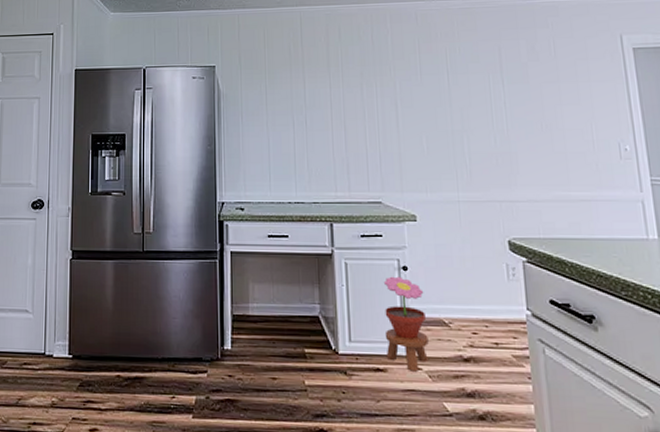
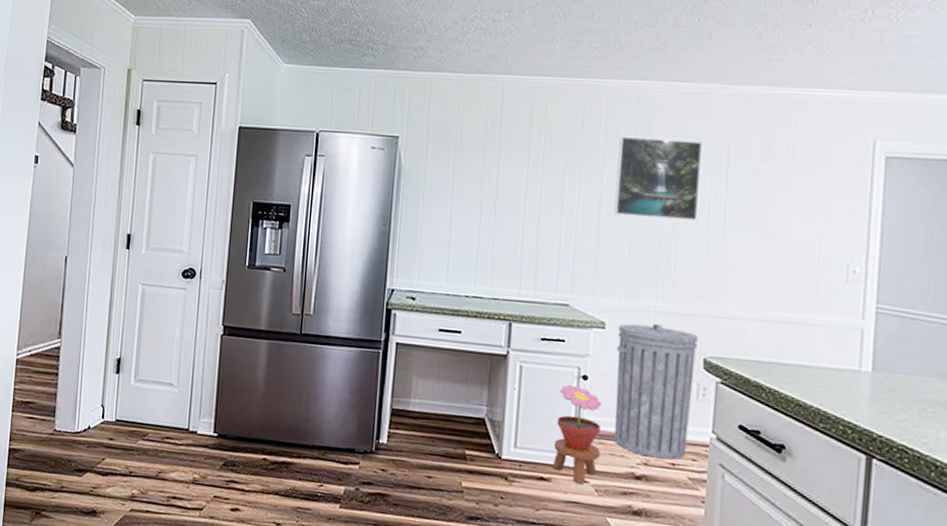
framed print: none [406,48,483,118] -> present [614,136,703,221]
trash can: none [428,212,507,340] -> present [614,323,699,460]

